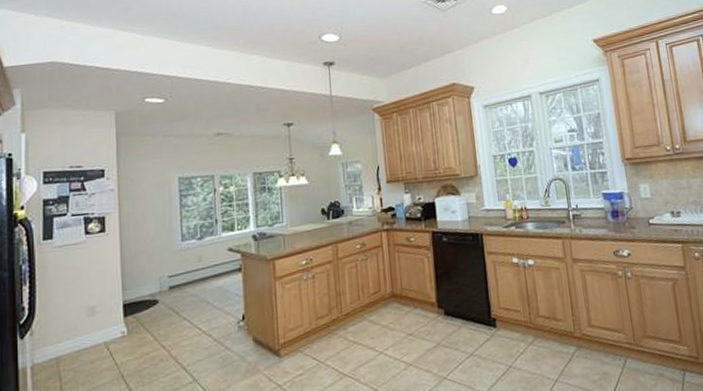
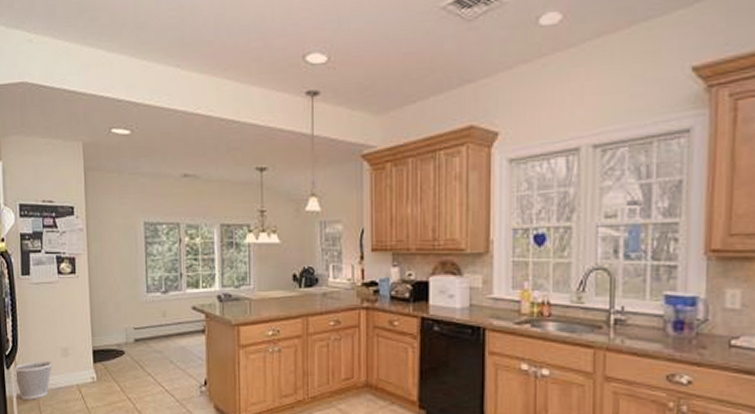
wastebasket: none [29,323,77,368] -> present [14,361,53,399]

